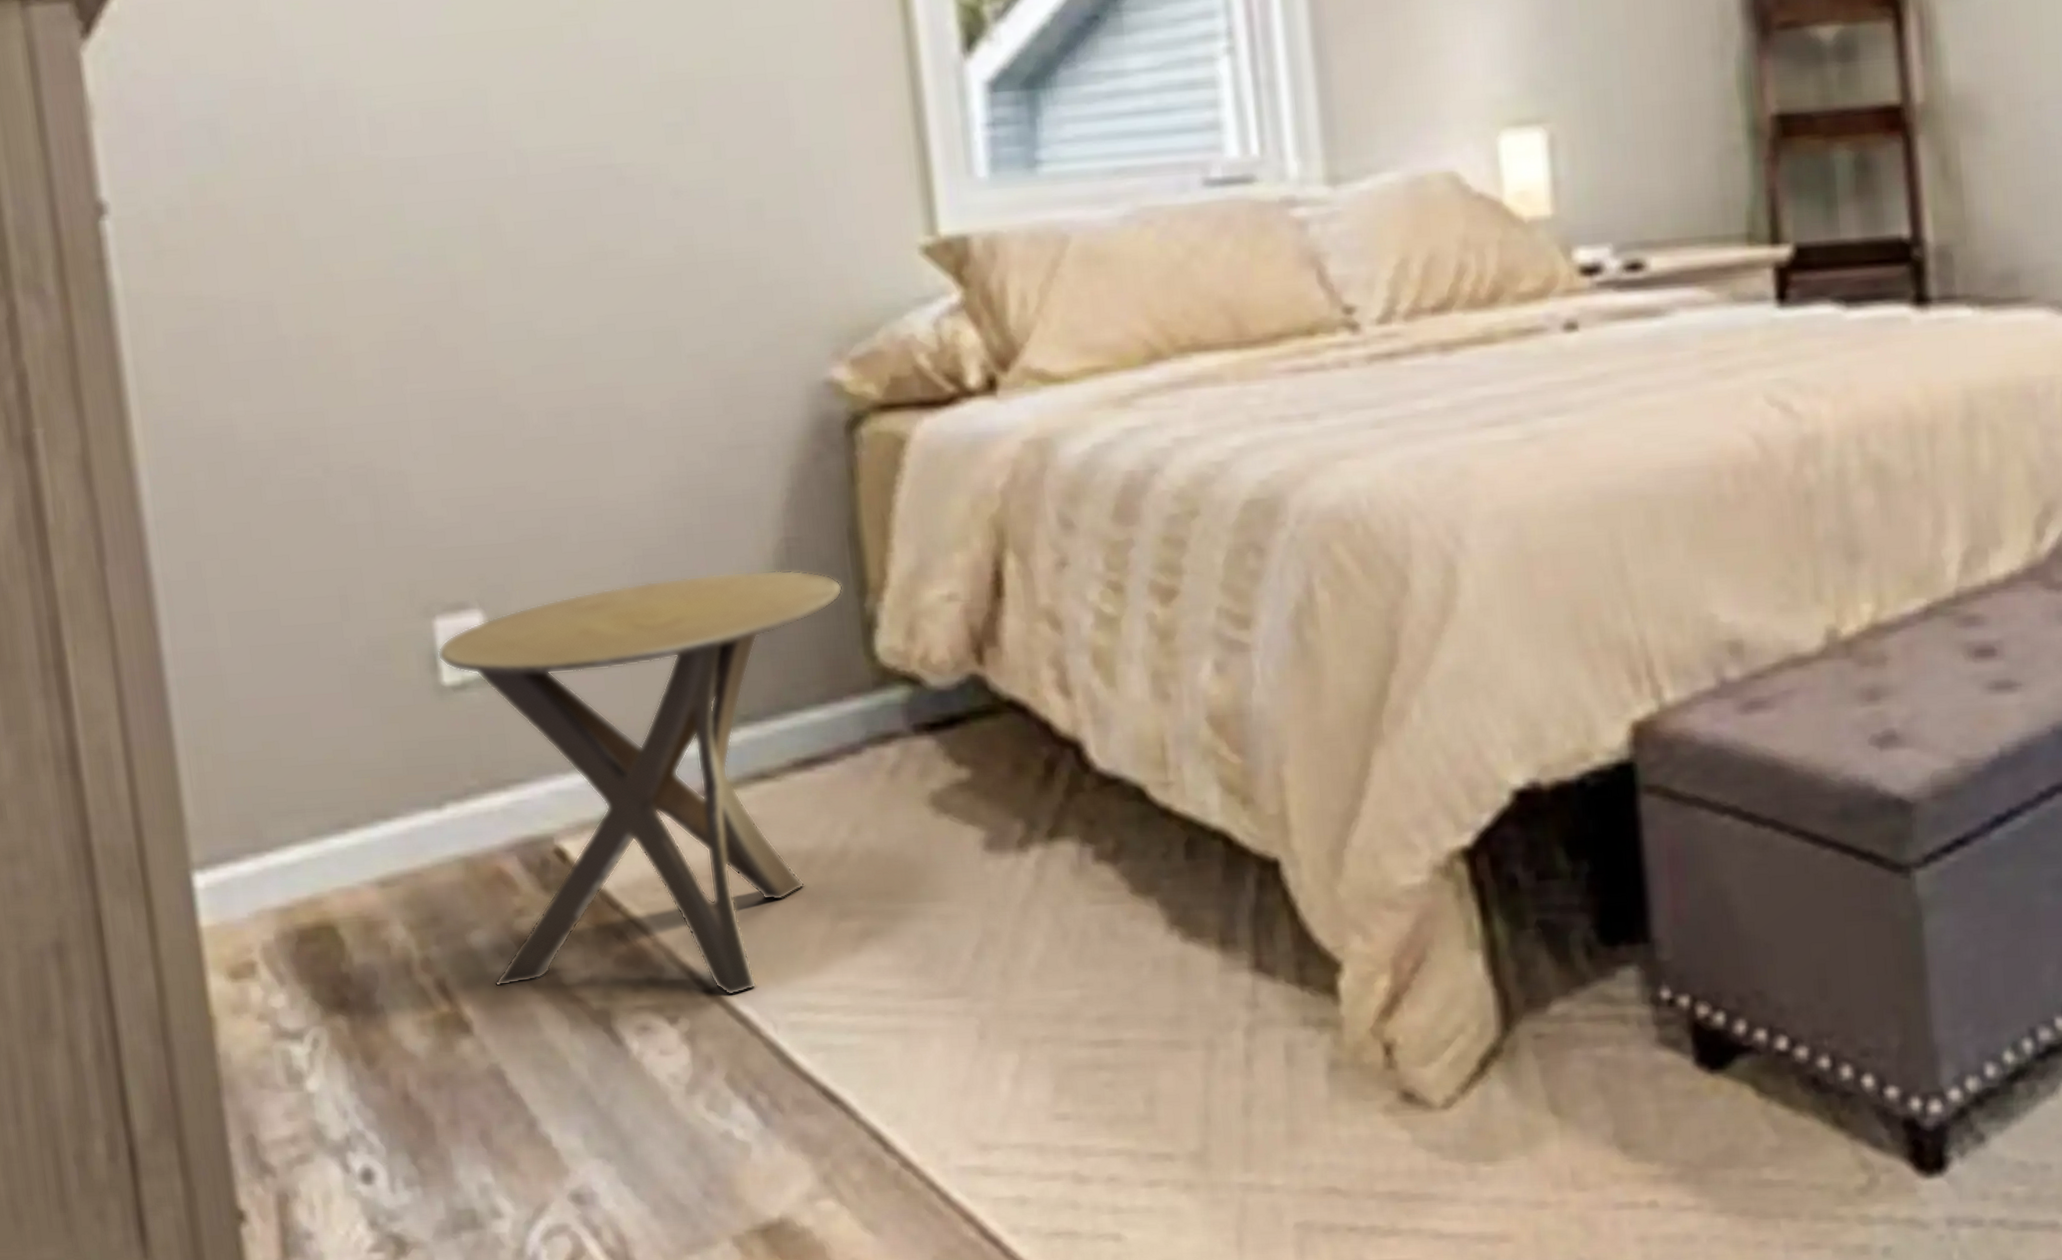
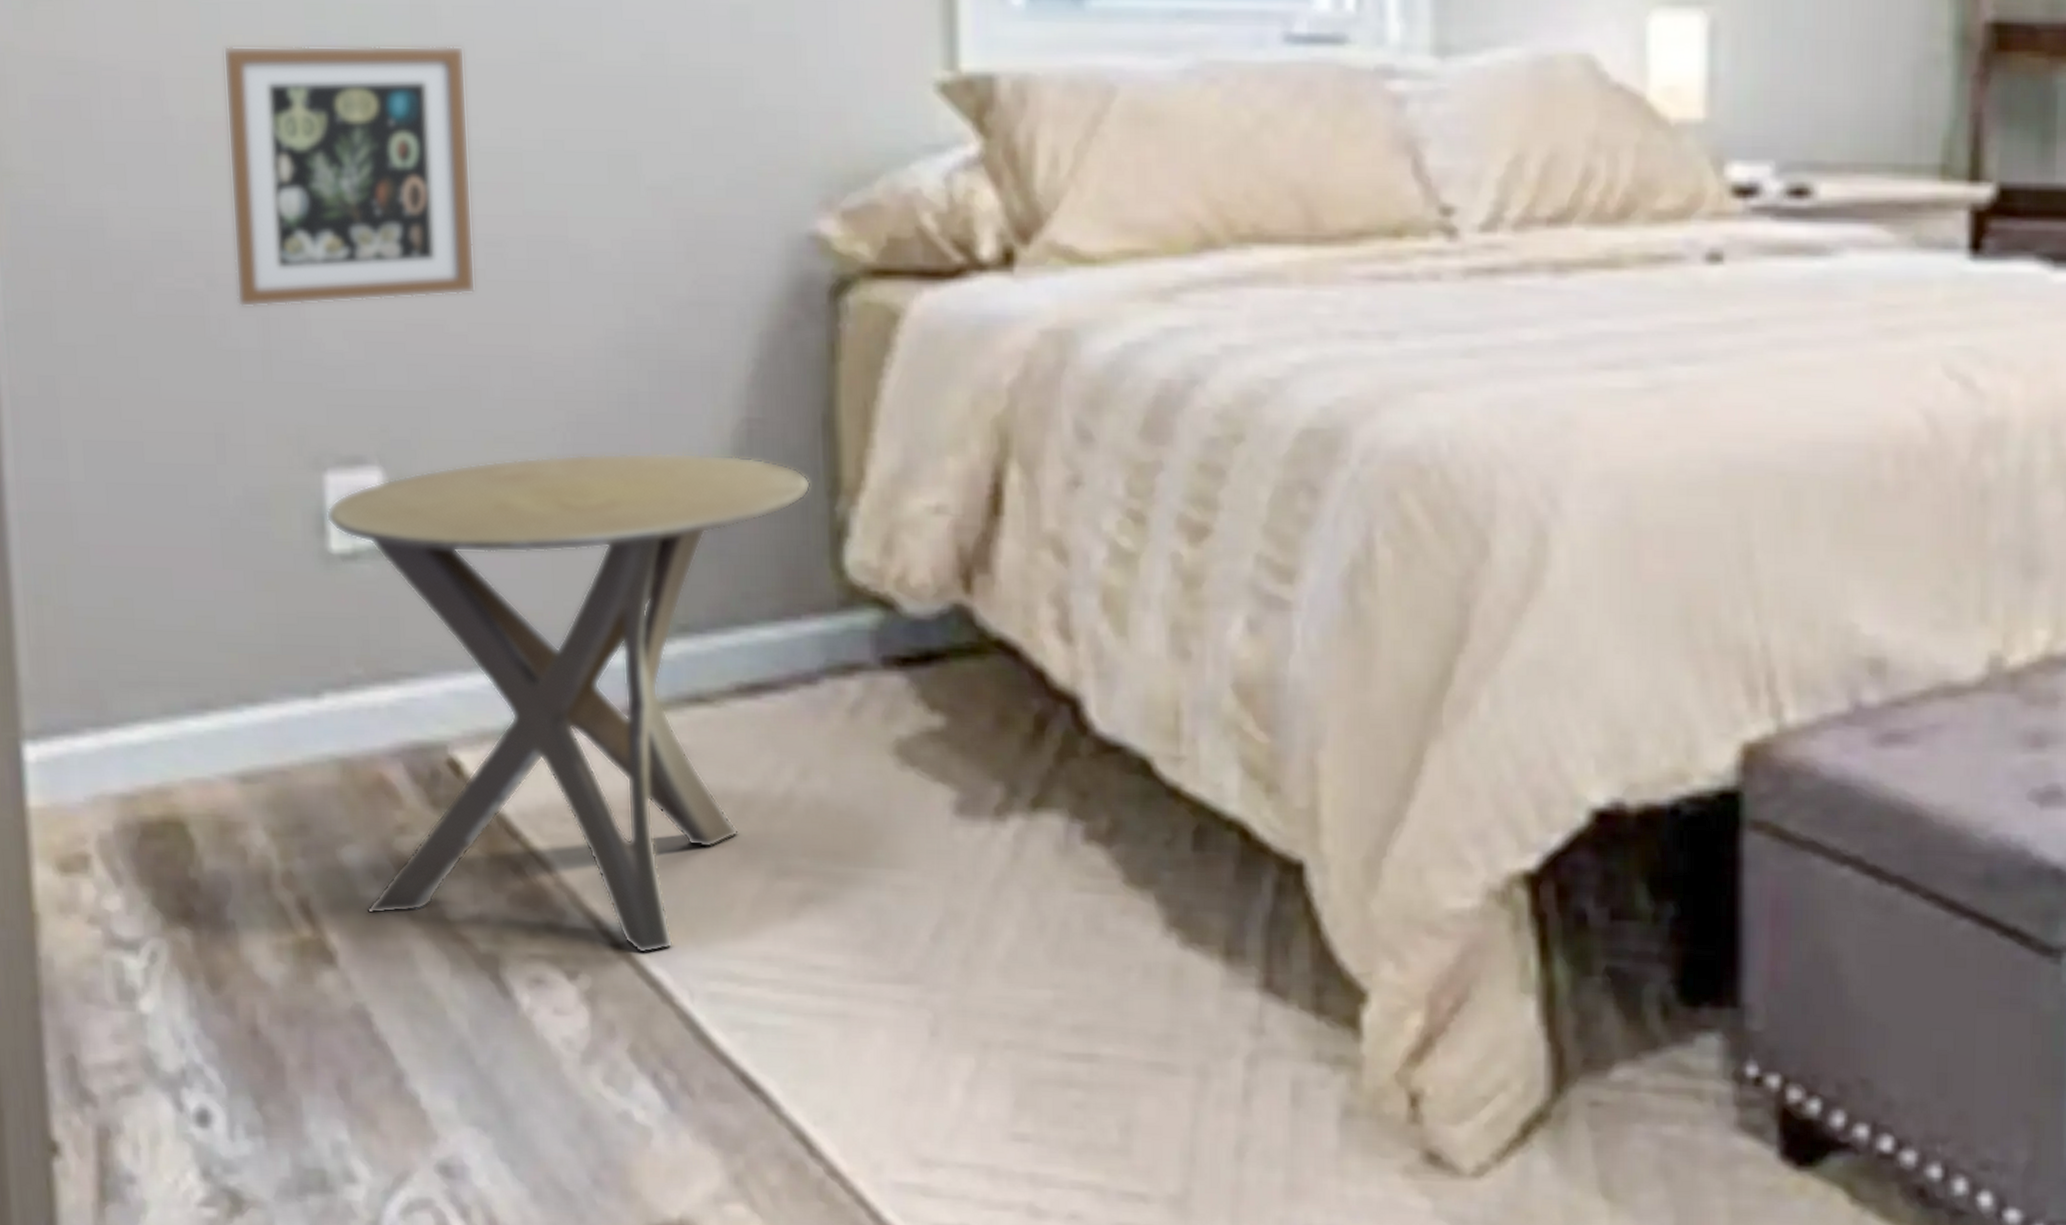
picture frame: none [324,254,551,488] -> present [223,45,476,308]

